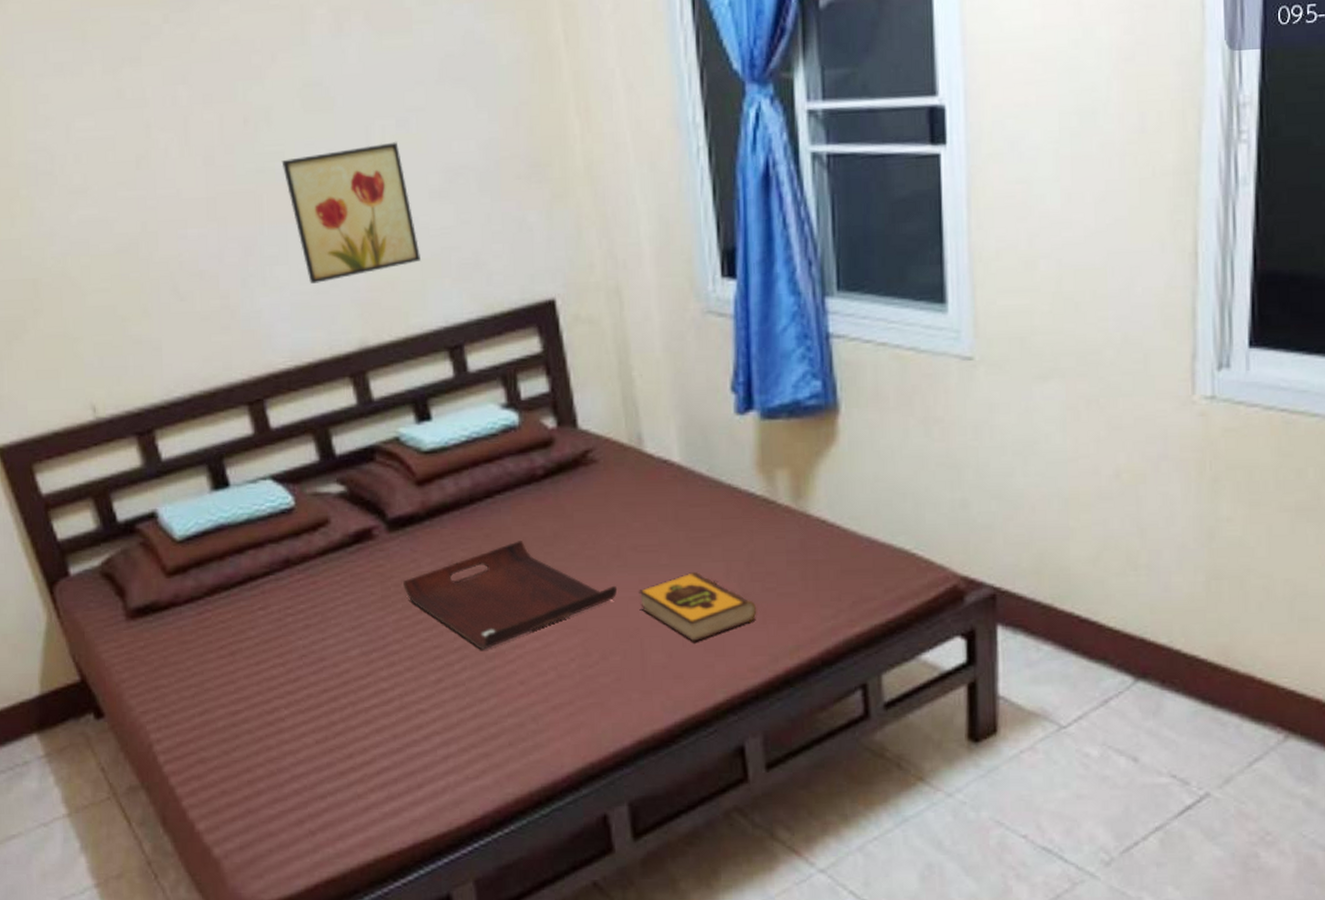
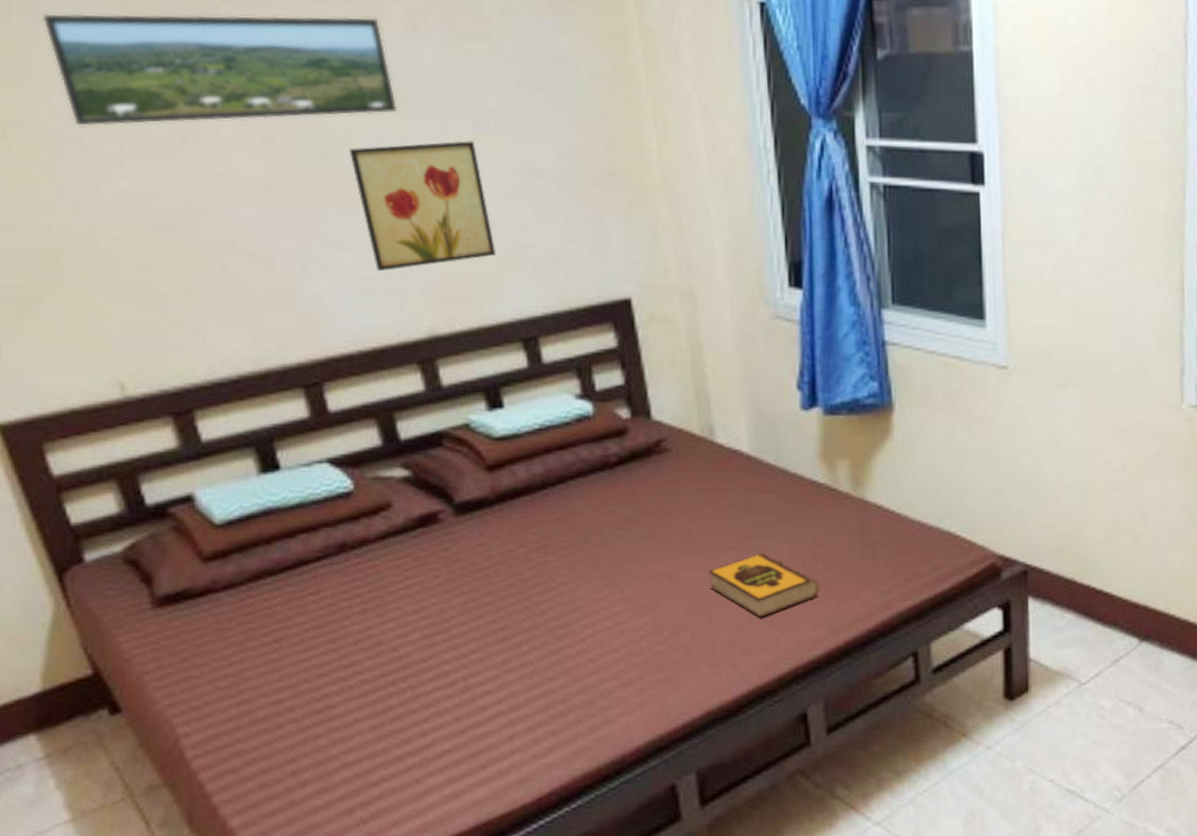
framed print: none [16,22,325,159] -> present [42,13,398,126]
serving tray: present [403,541,618,650] -> none [470,524,688,630]

